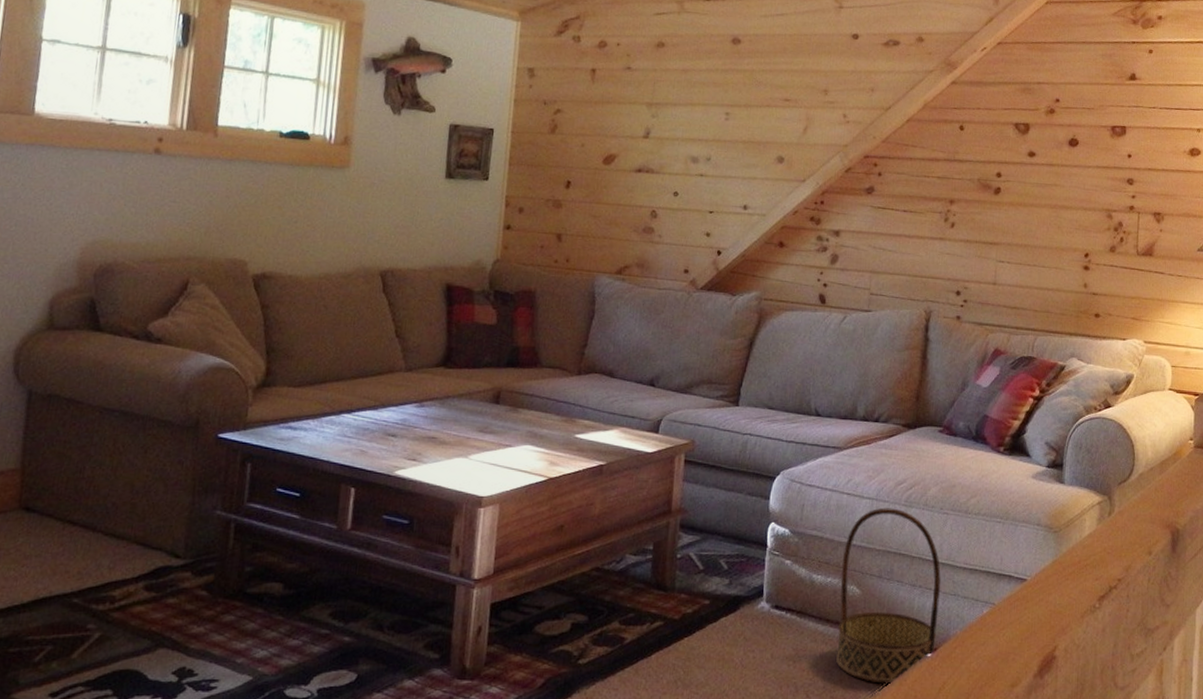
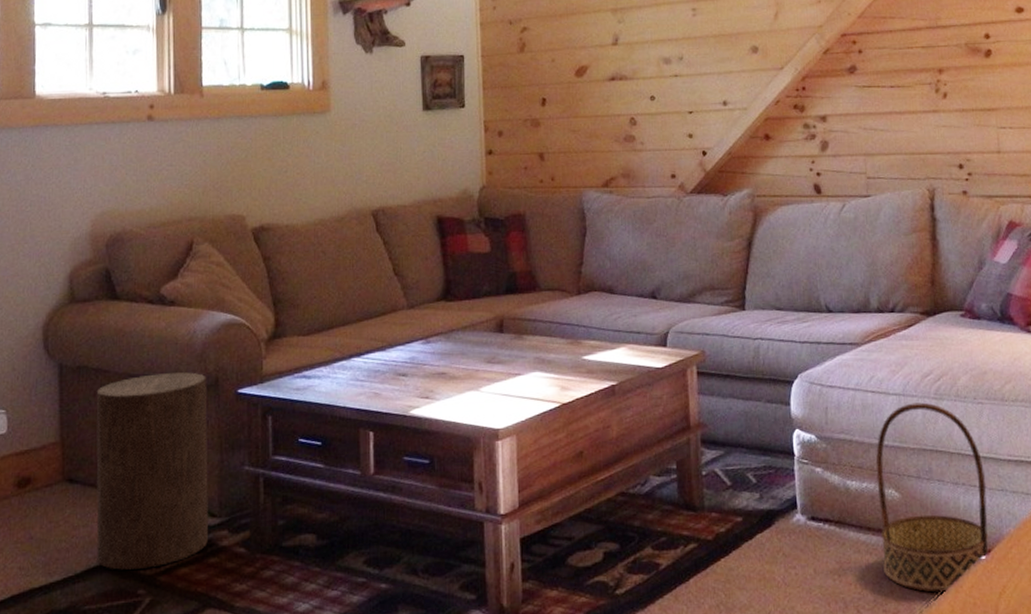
stool: none [47,410,187,604] -> present [96,372,208,570]

